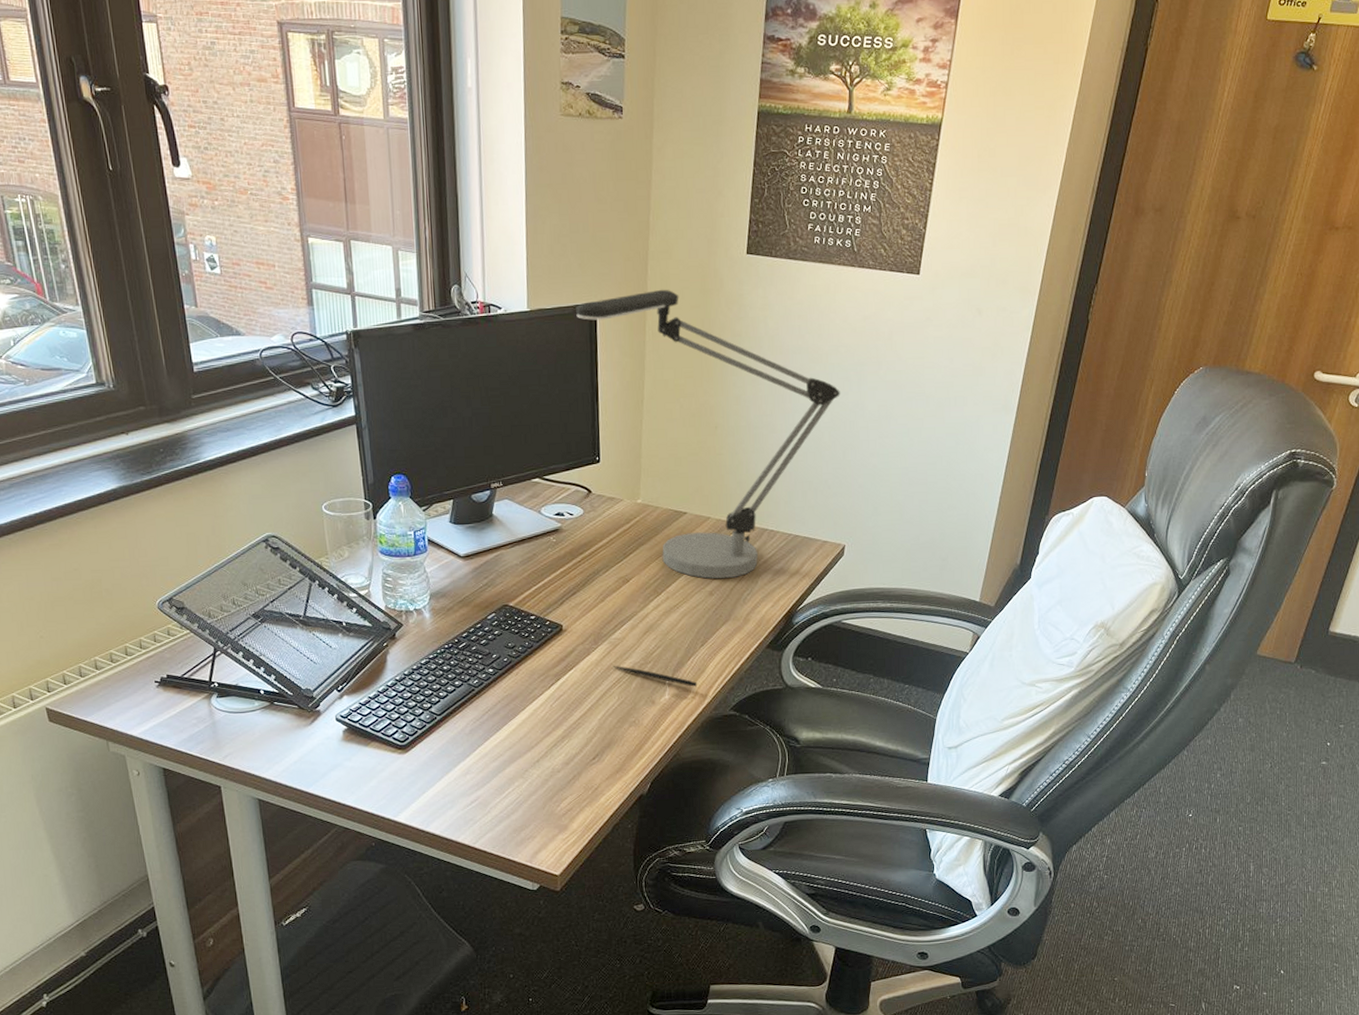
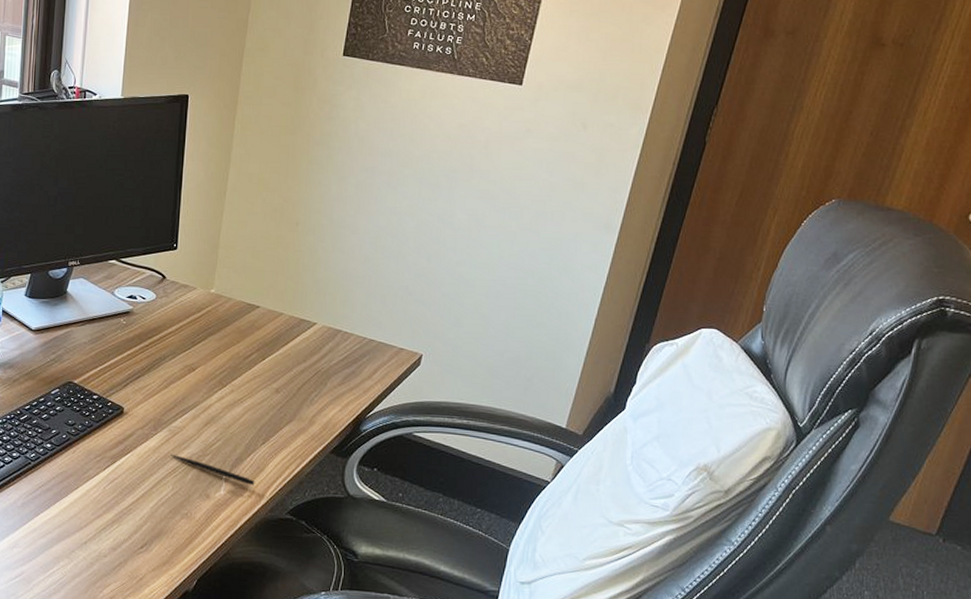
desk lamp: present [576,289,840,579] -> none [168,85,429,377]

